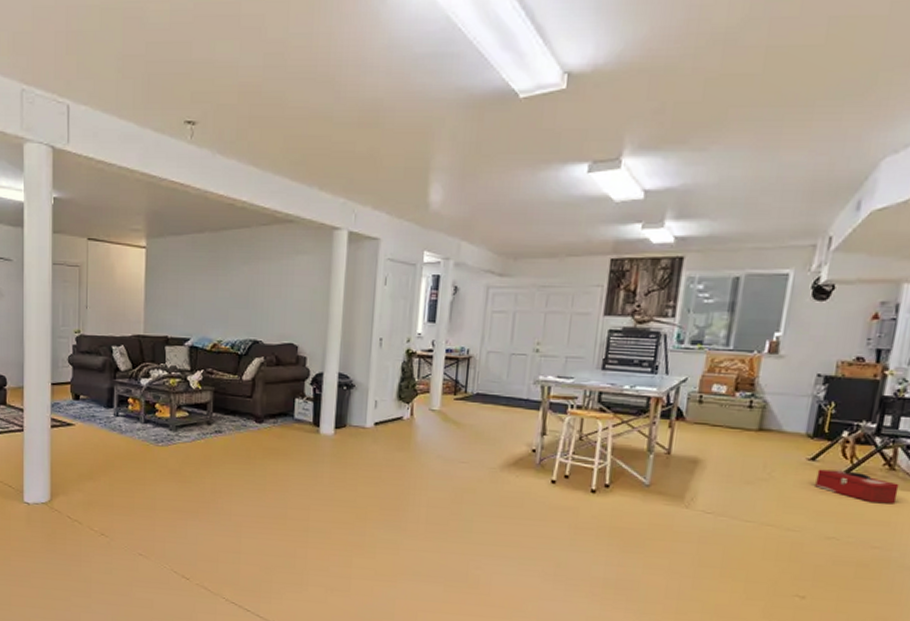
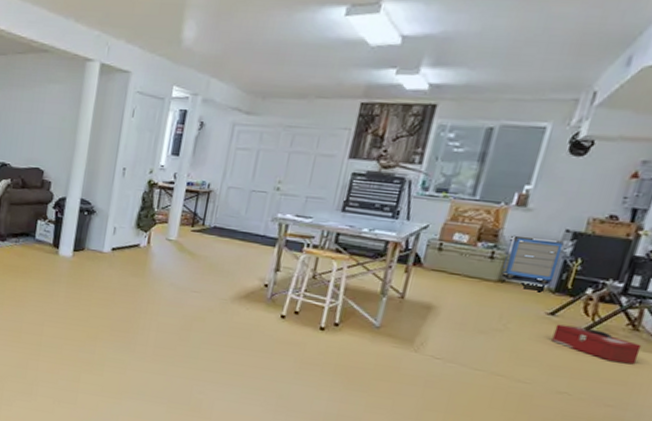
cabinet: none [761,383,817,431] -> present [501,235,564,286]

